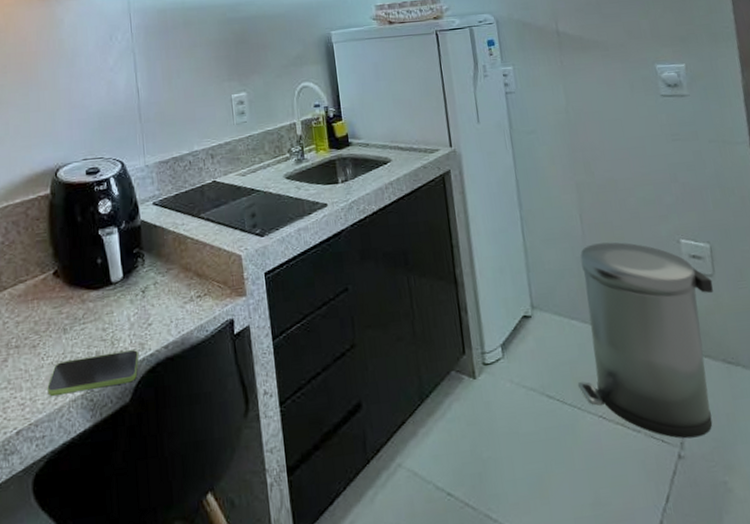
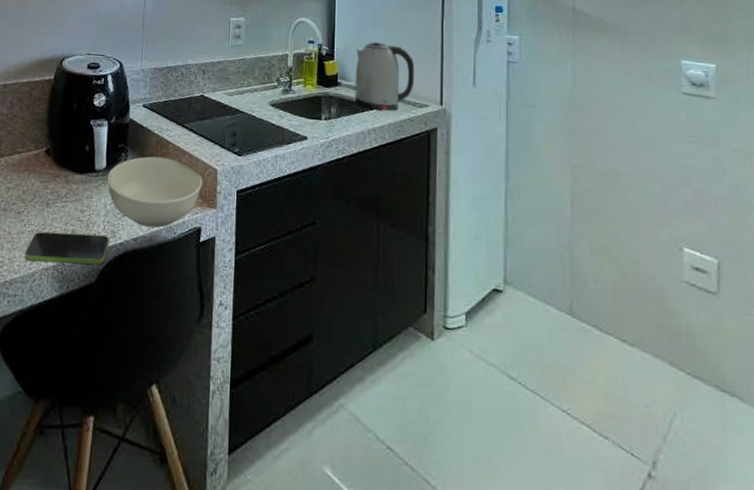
bowl: none [125,253,229,331] -> present [106,156,203,228]
kettle: none [363,94,423,164] -> present [355,42,415,112]
pedal bin: present [577,242,713,439] -> none [543,232,716,461]

